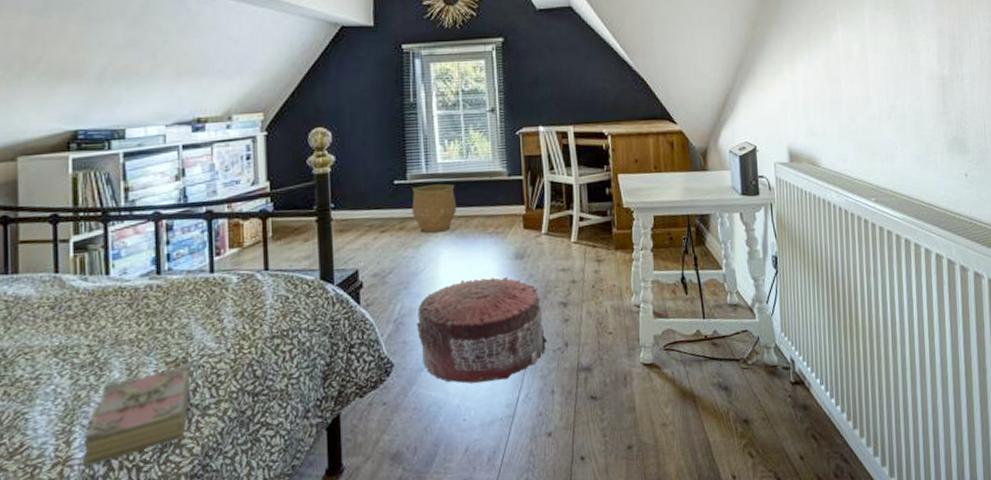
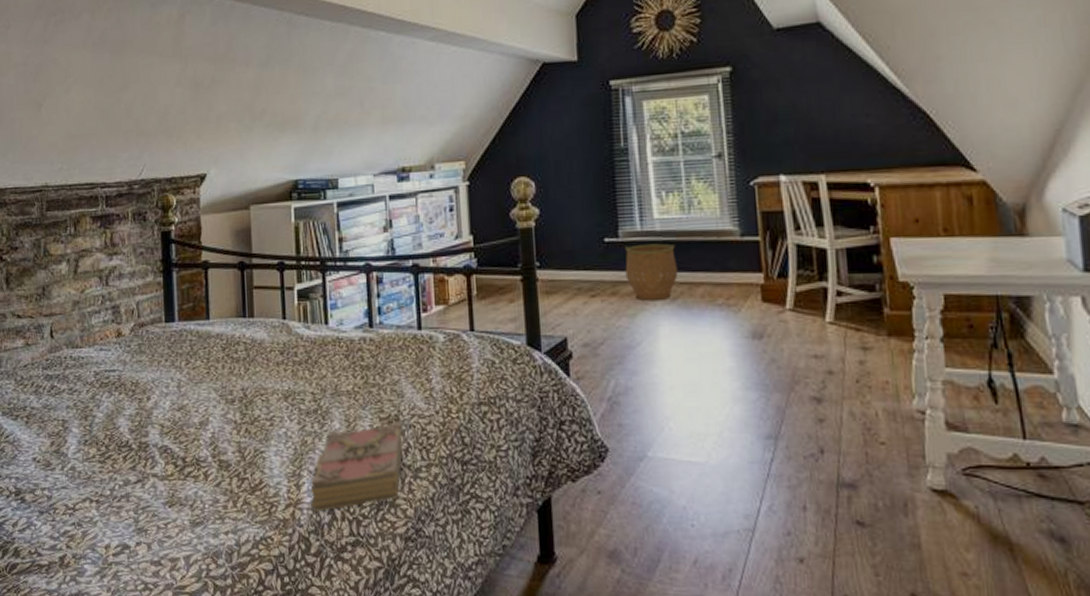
pouf: present [415,276,548,384] -> none [632,358,797,485]

